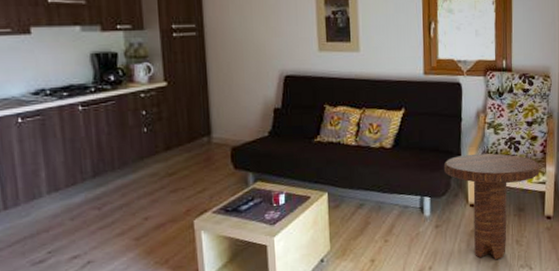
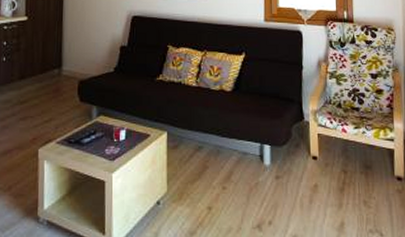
side table: present [443,153,539,259] -> none [284,103,387,220]

